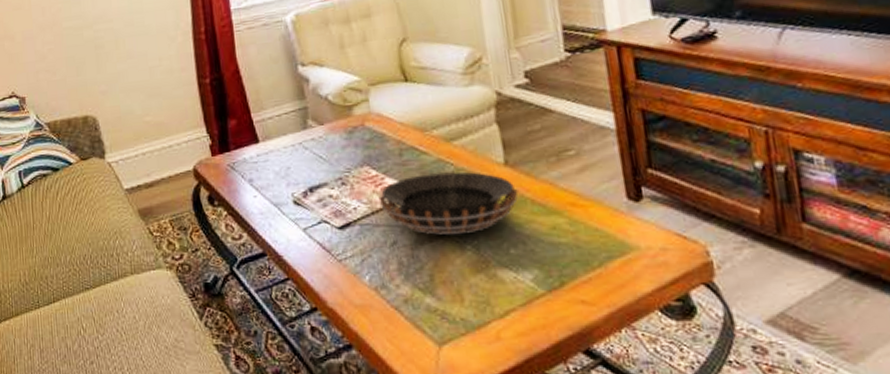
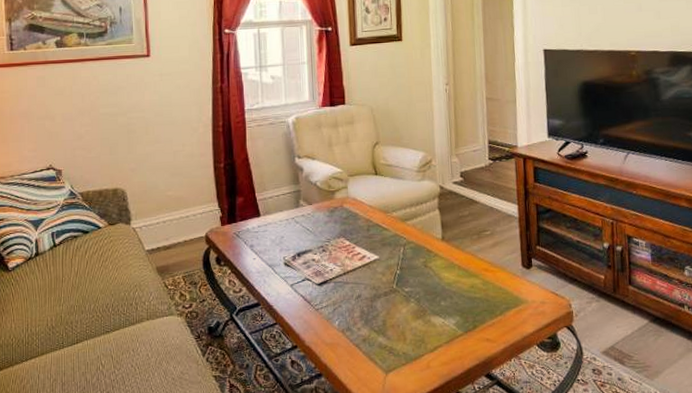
decorative bowl: present [378,171,519,235] -> none [349,244,450,291]

